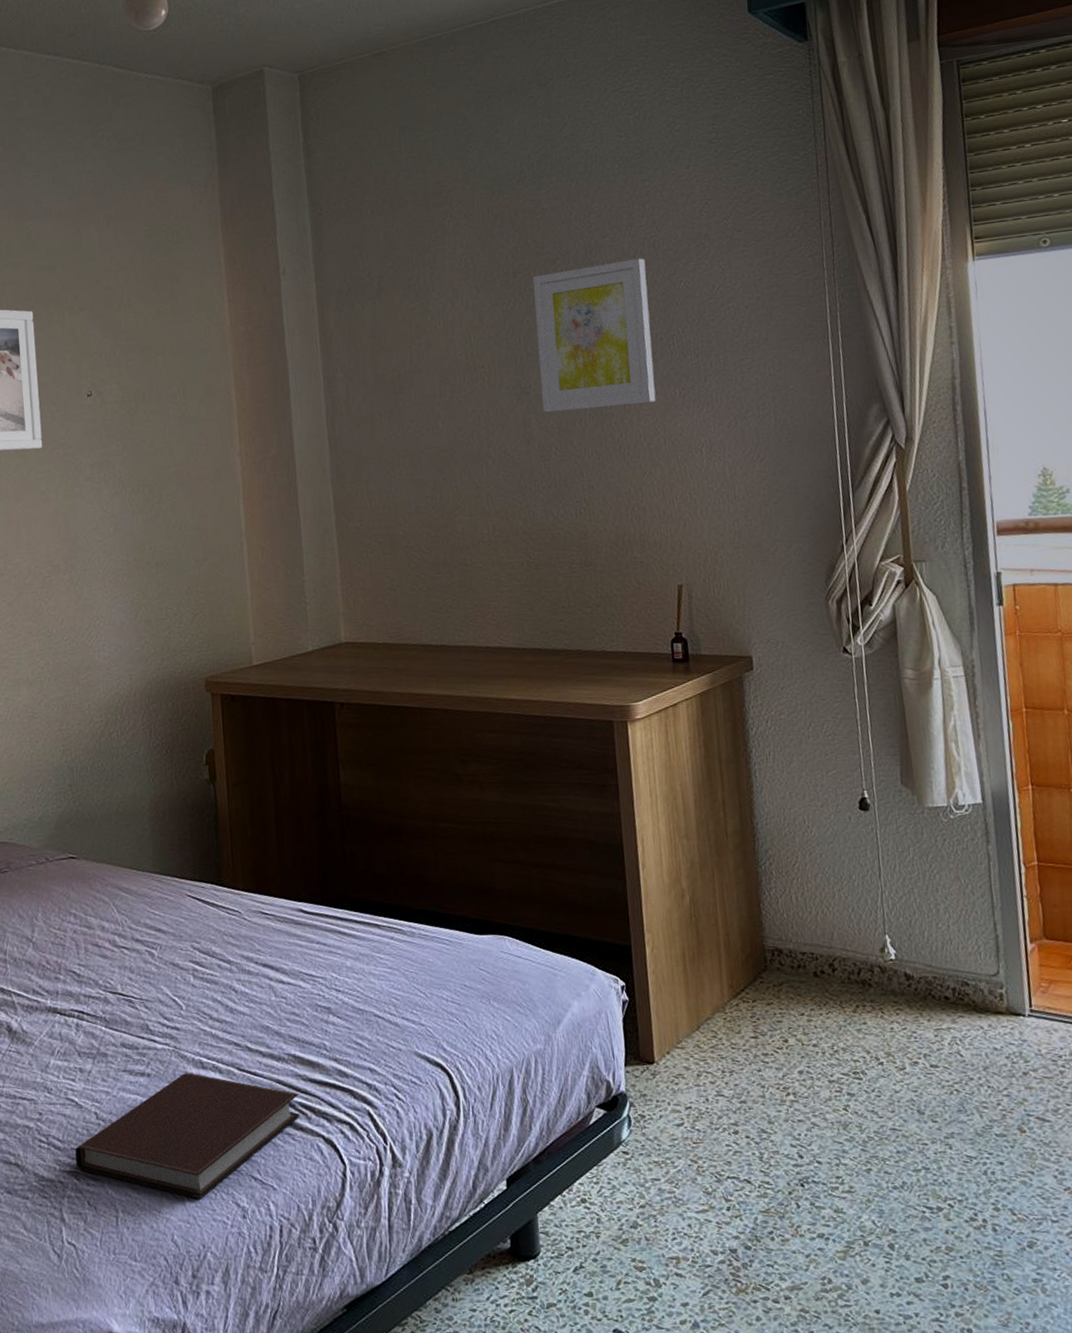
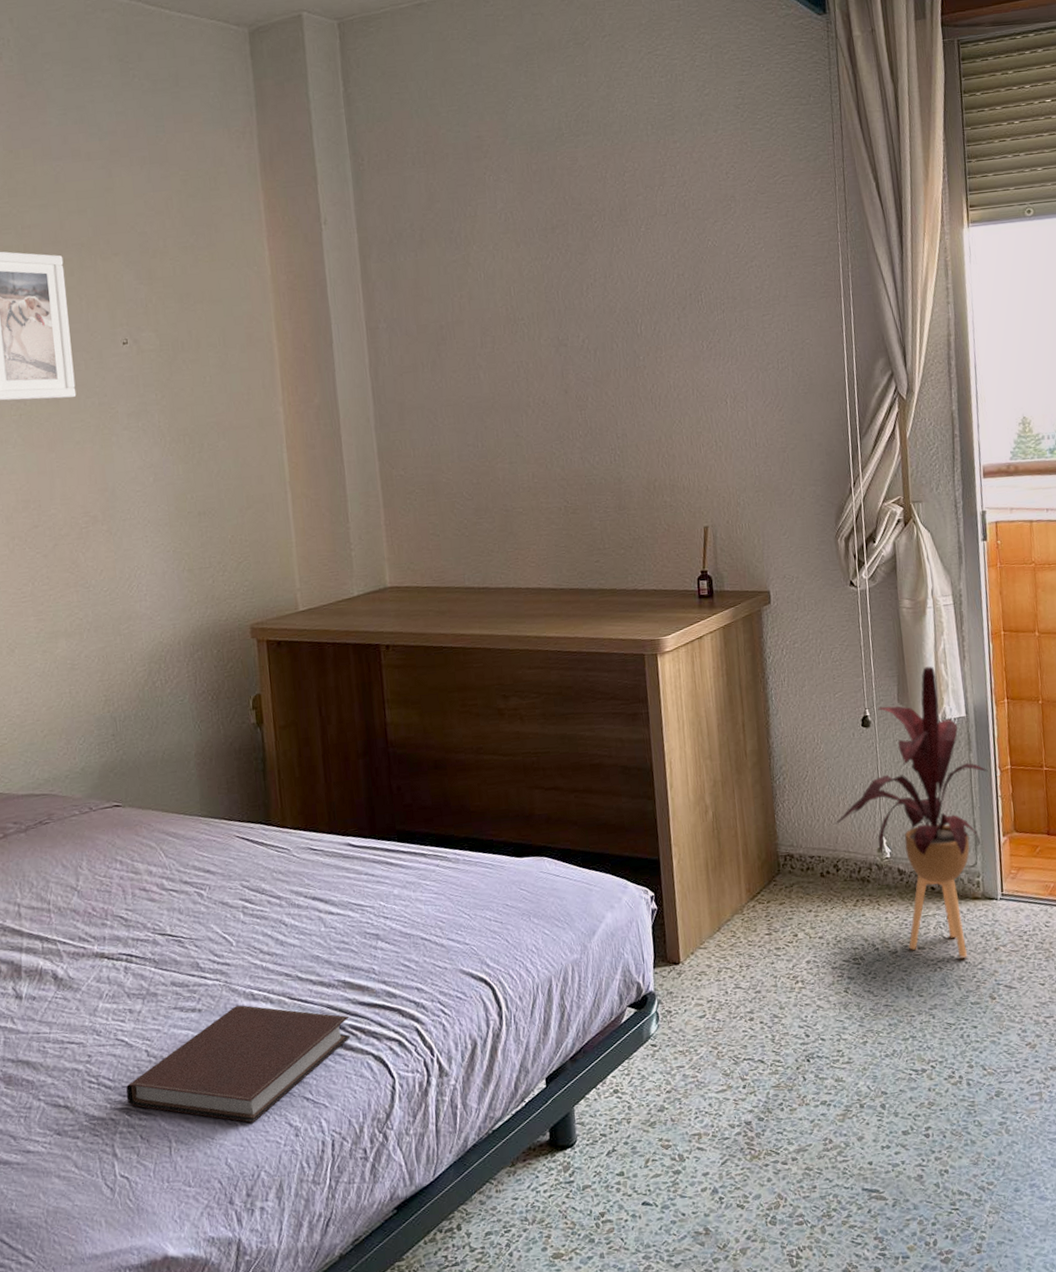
wall art: present [532,258,656,412] -> none [570,217,685,364]
house plant: none [828,745,1010,1081] -> present [833,666,988,958]

